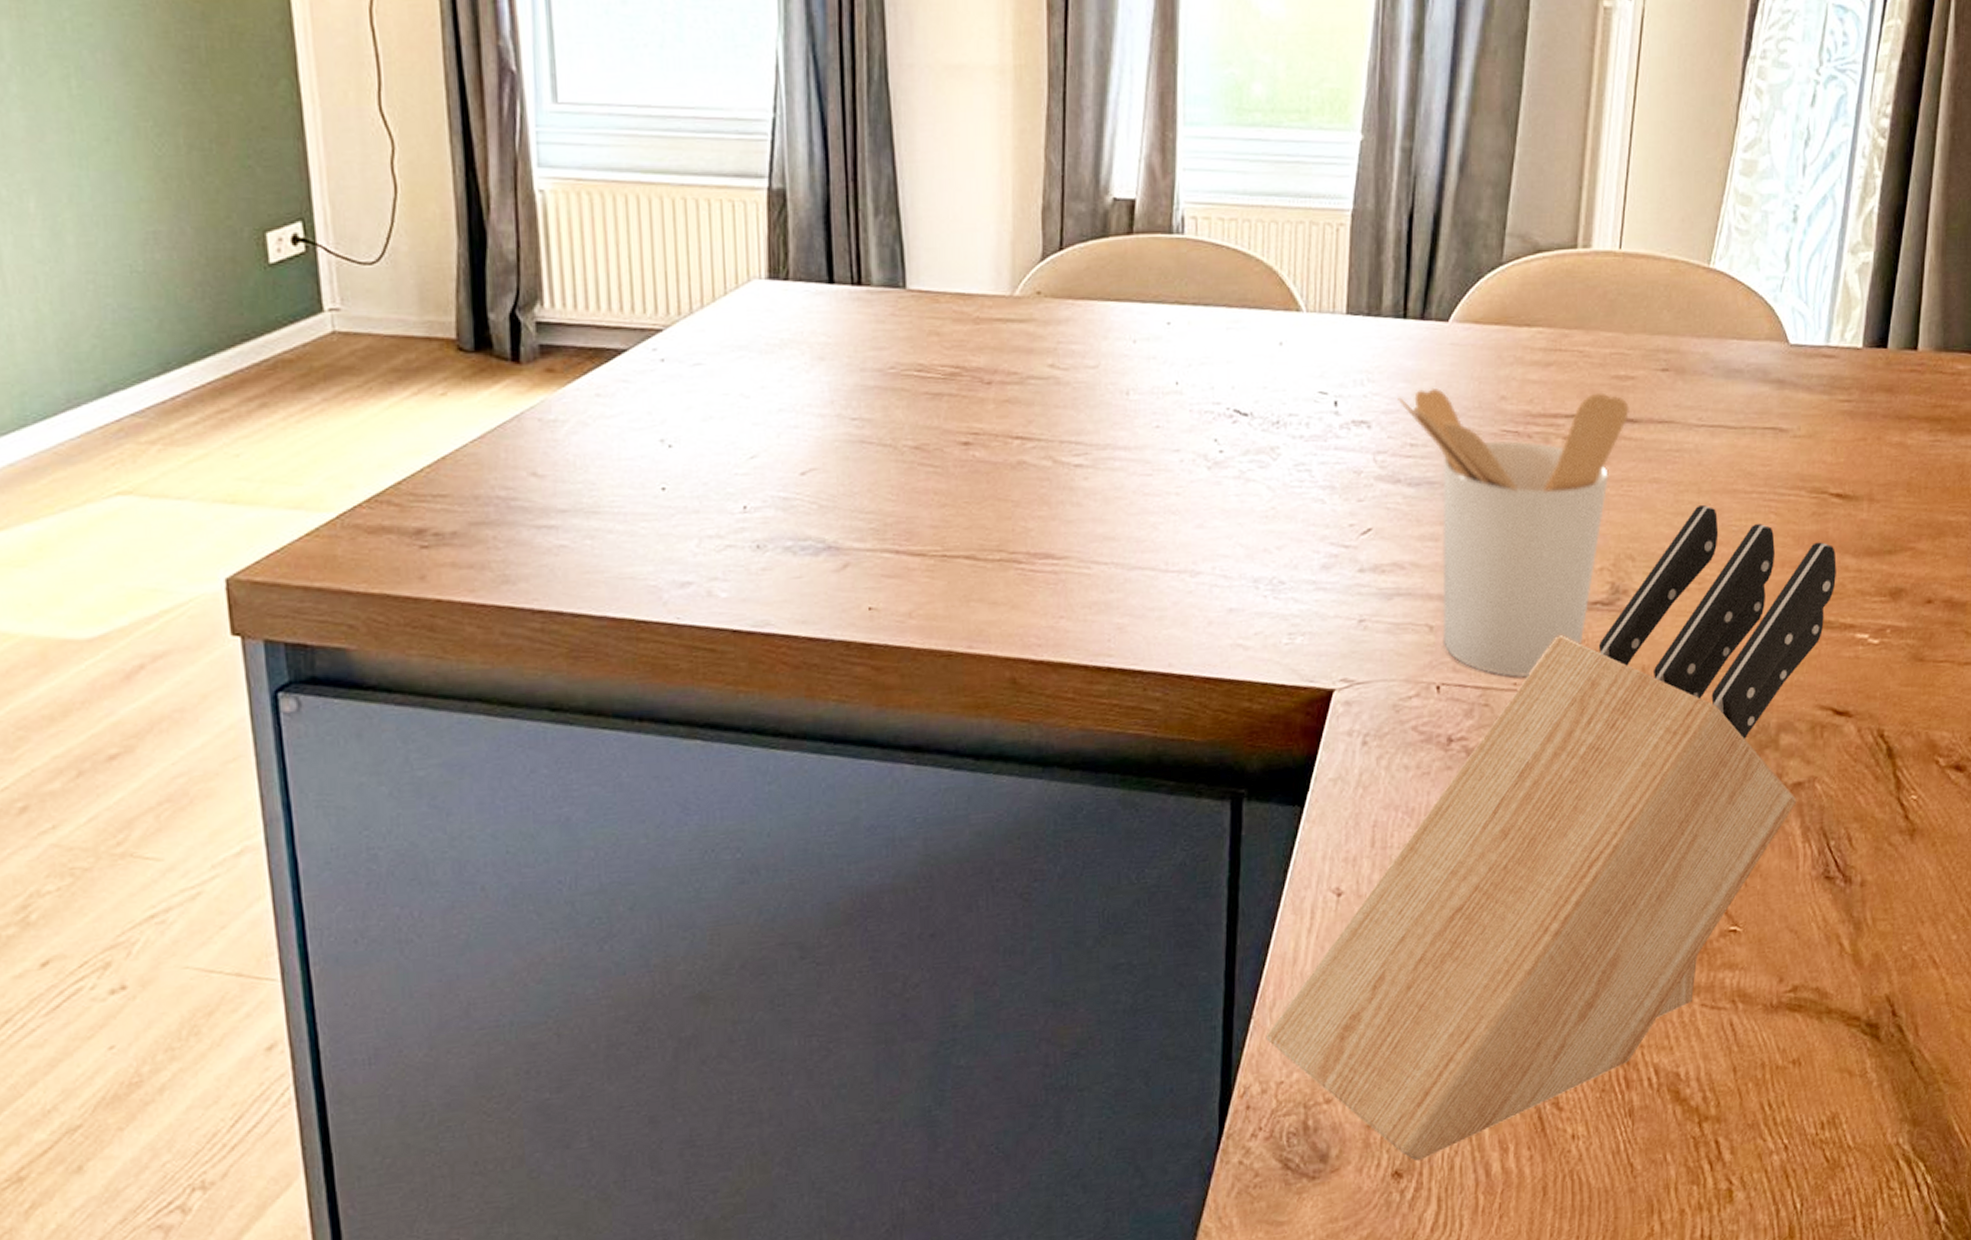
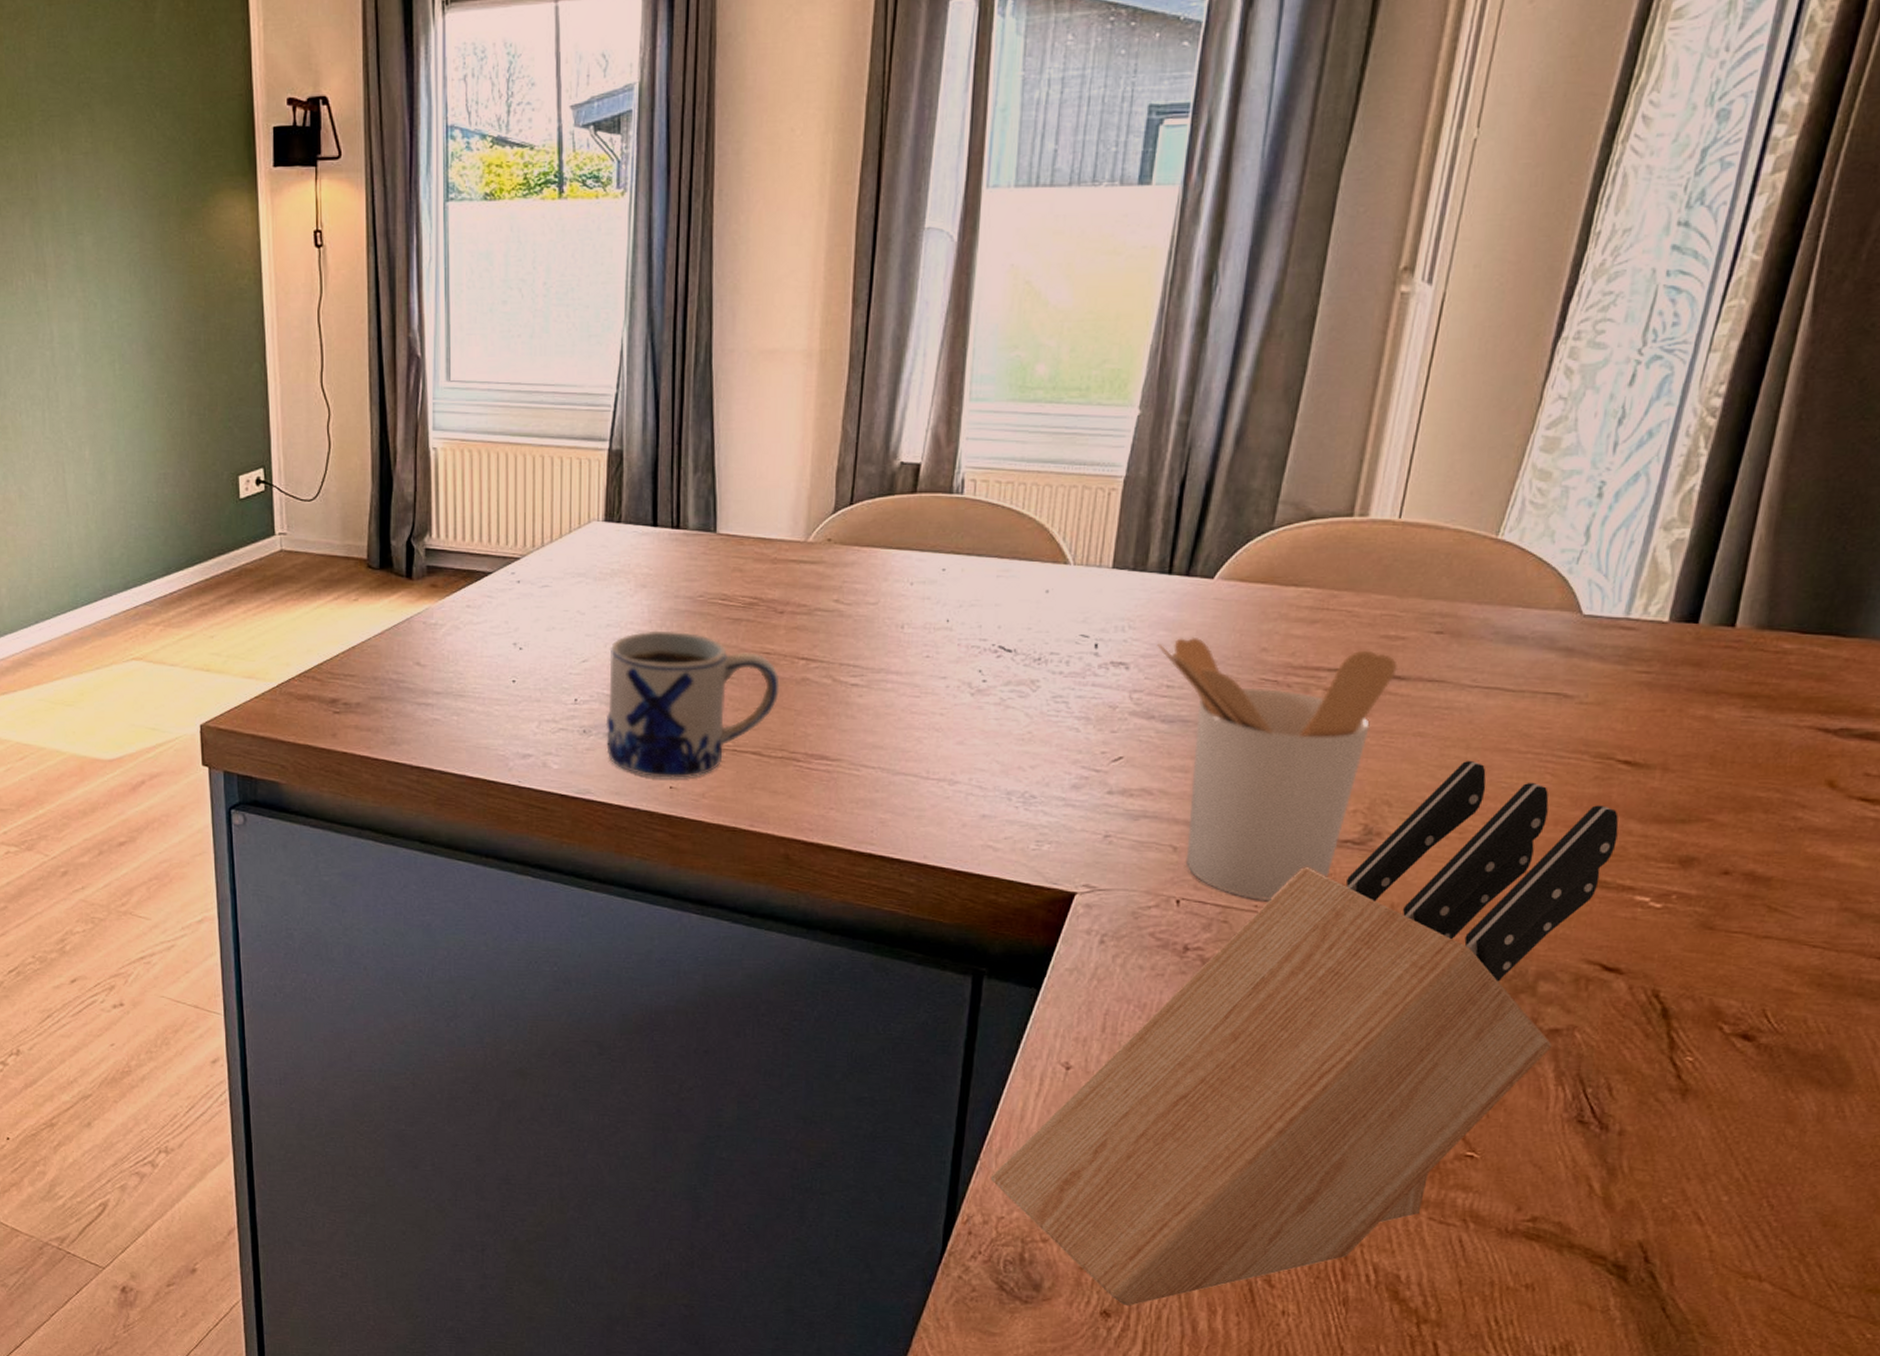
mug: none [783,412,992,598] -> present [605,631,780,778]

